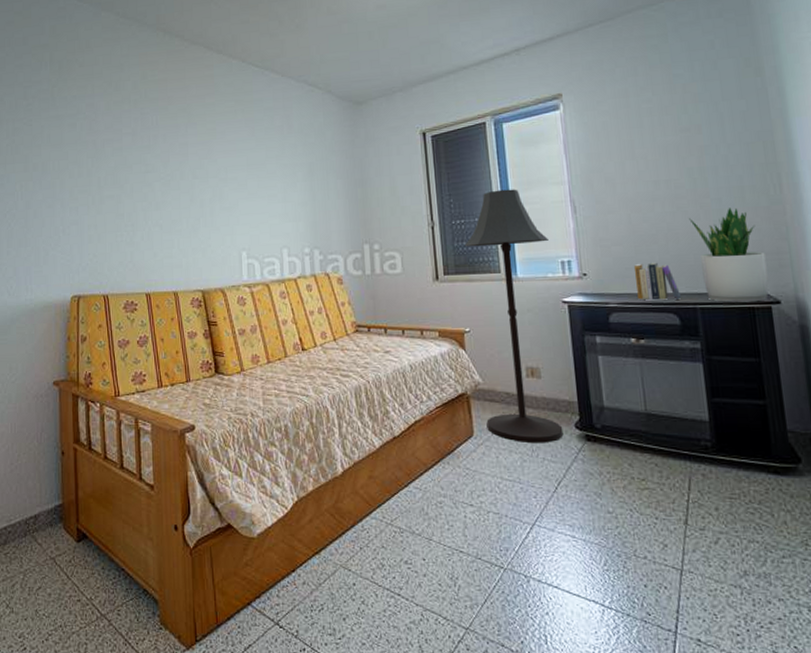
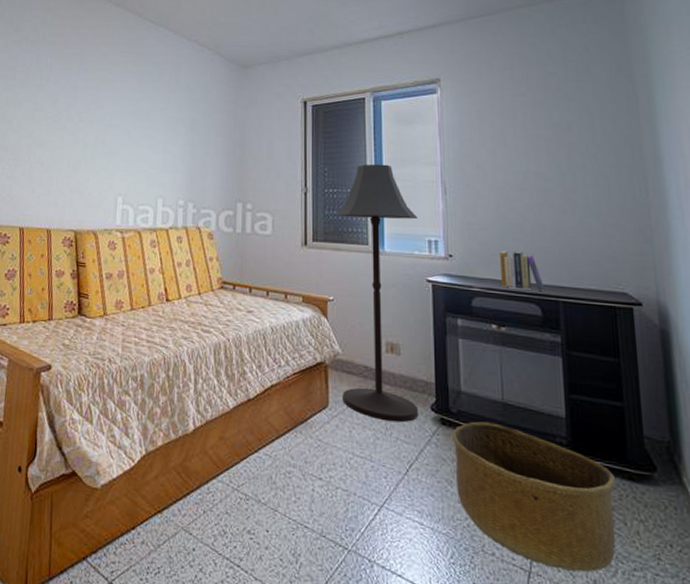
basket: none [598,434,764,565] -> present [452,421,616,573]
planter: present [689,208,769,303] -> none [556,206,631,302]

